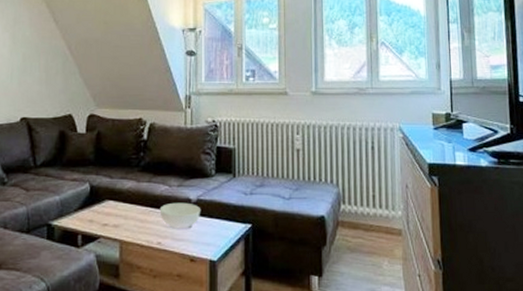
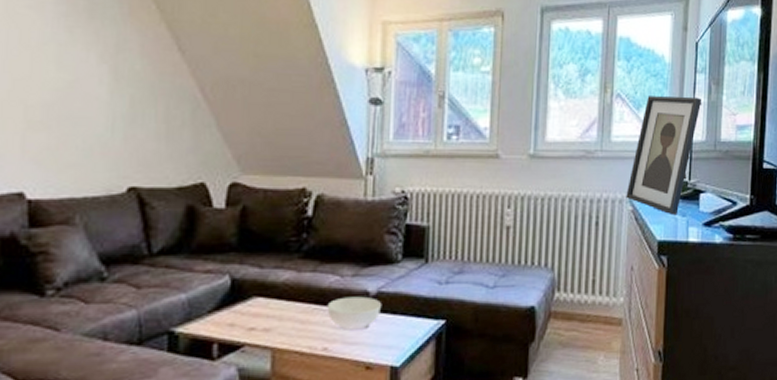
picture frame: none [396,42,457,142] -> present [626,96,702,216]

